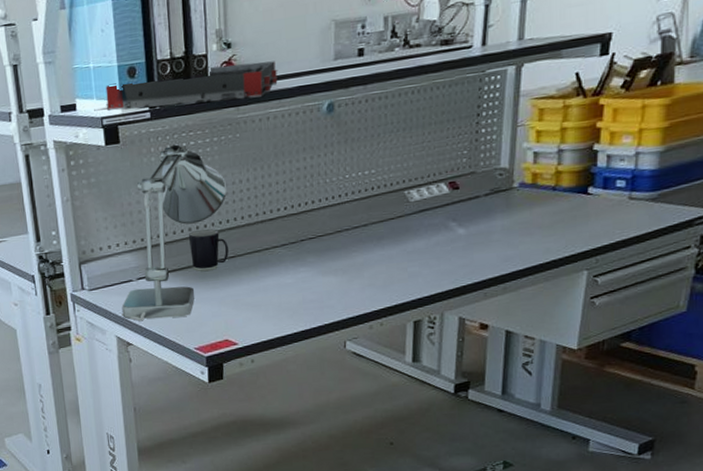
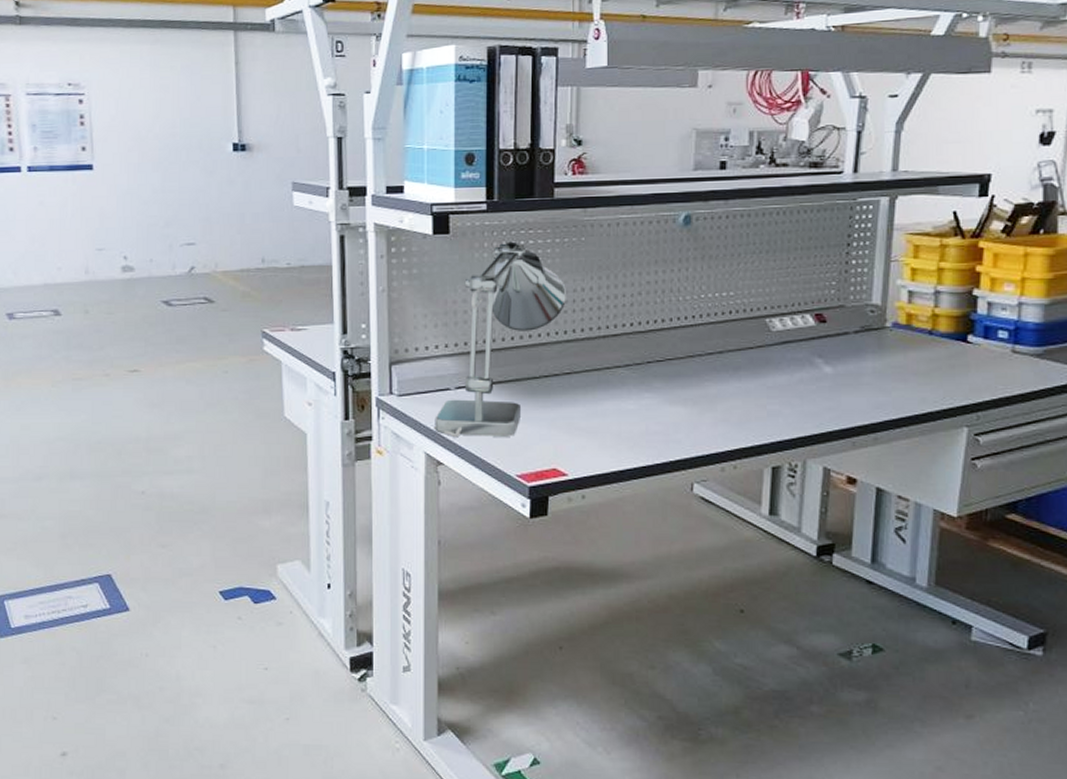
tool organizer: present [94,61,278,111] -> none [424,163,631,201]
mug: present [188,229,229,272] -> none [519,338,564,387]

